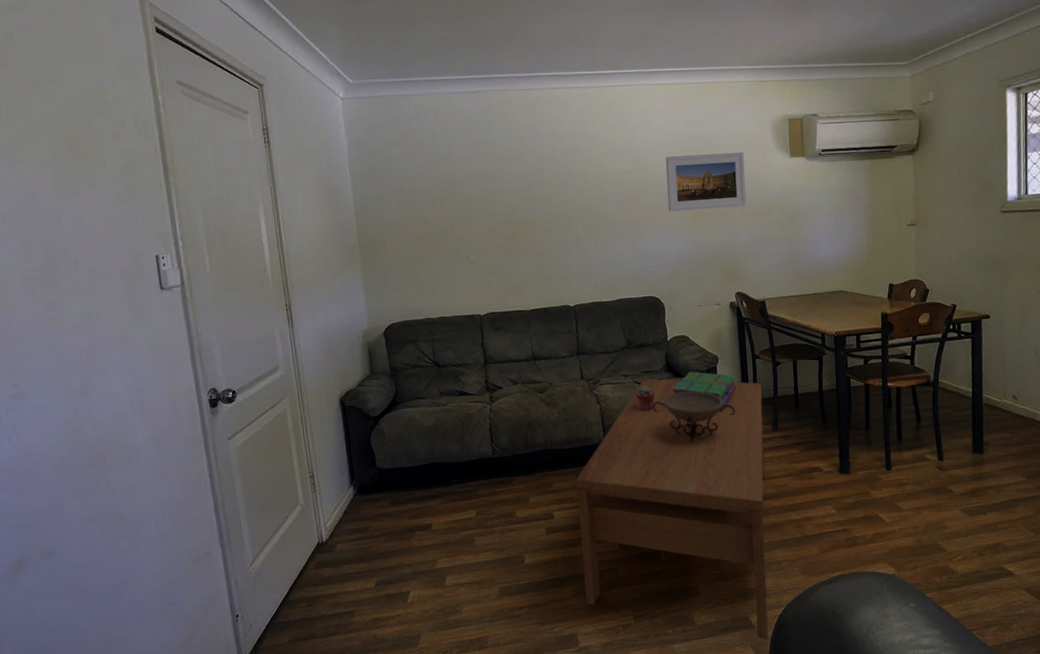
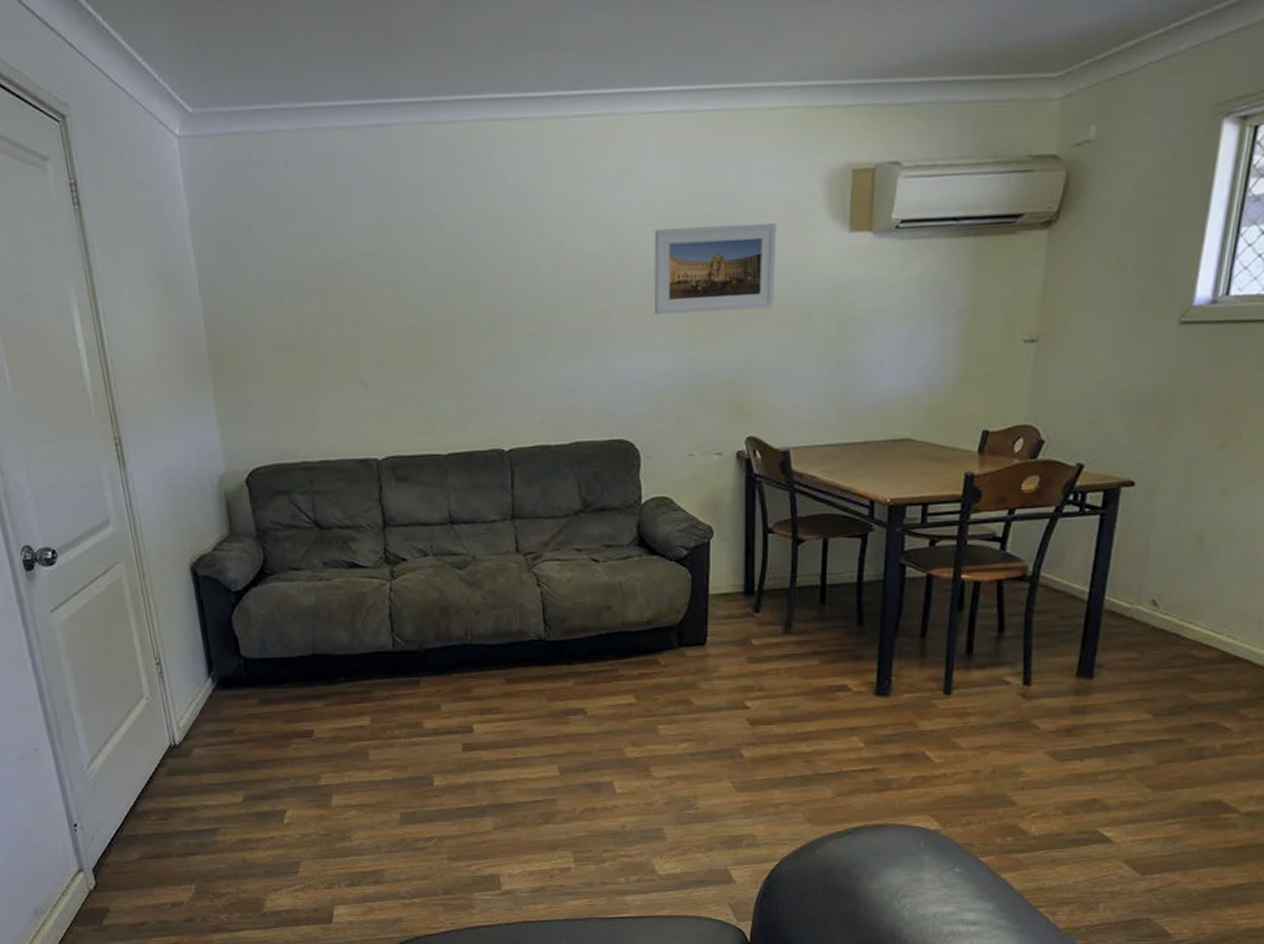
coffee table: present [575,378,769,640] -> none [504,555,774,899]
potted succulent: present [636,385,656,412] -> none [592,564,620,600]
decorative bowl: present [652,391,735,442] -> none [614,575,732,643]
stack of books: present [672,371,736,412] -> none [644,548,736,605]

